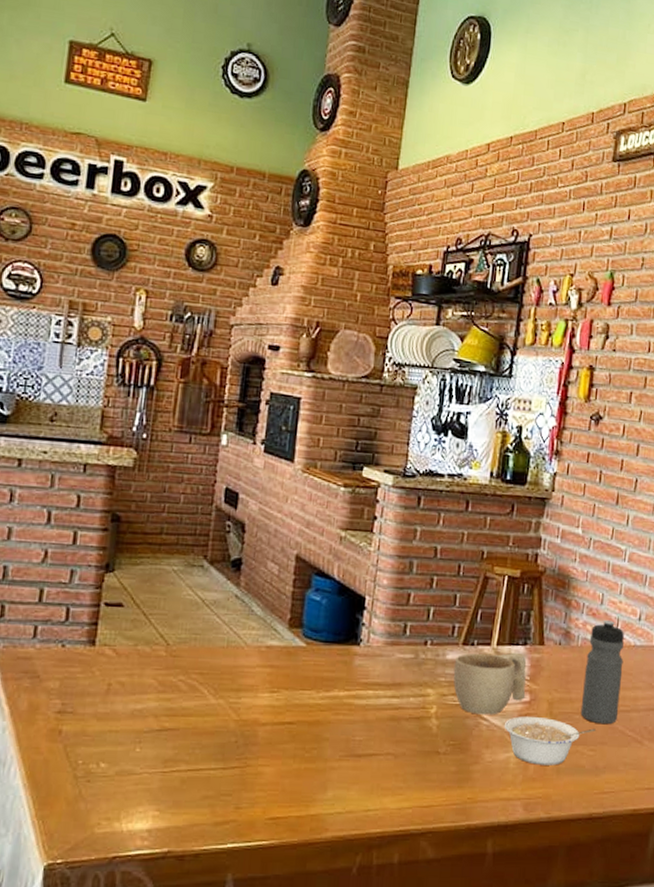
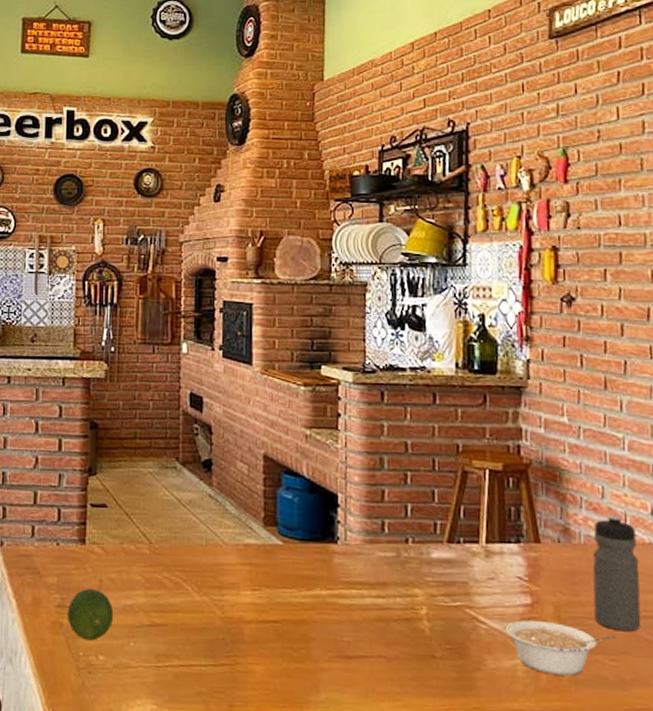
fruit: none [67,693,120,748] -> present [67,589,113,641]
cup: present [453,652,526,715] -> none [440,551,526,618]

